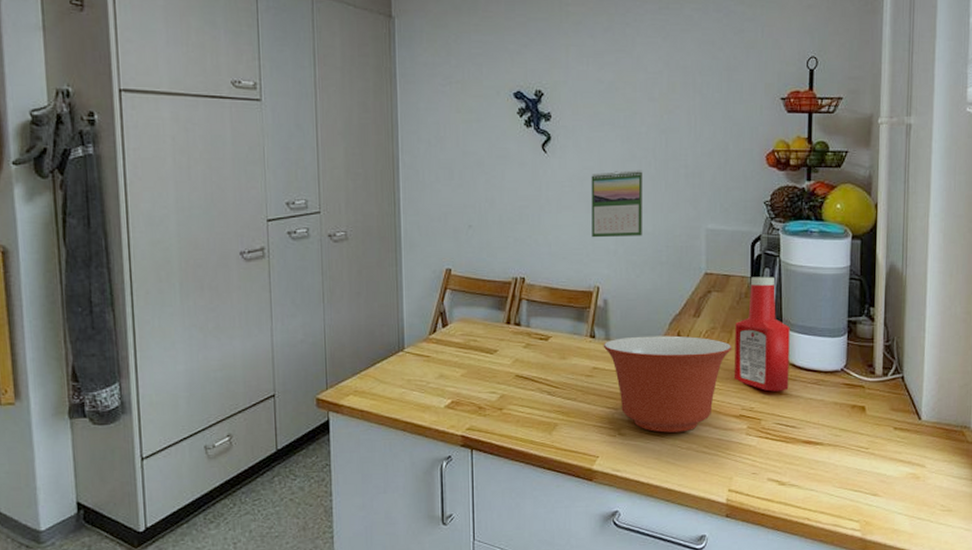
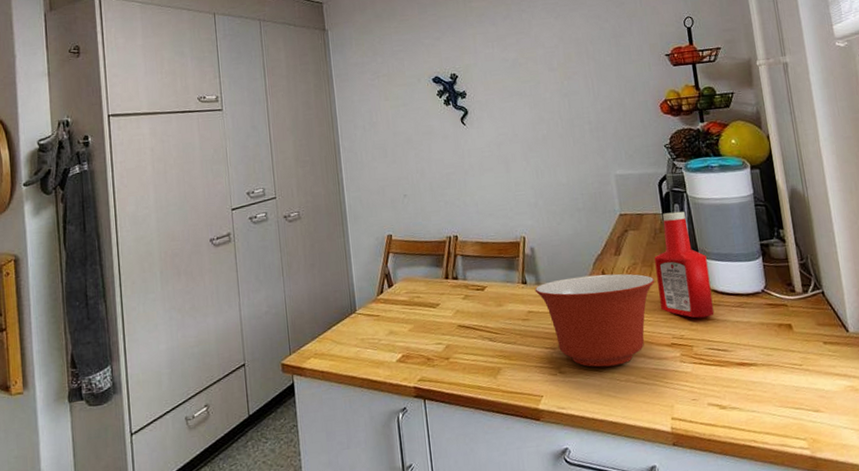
calendar: present [591,170,642,238] -> none [506,130,558,194]

